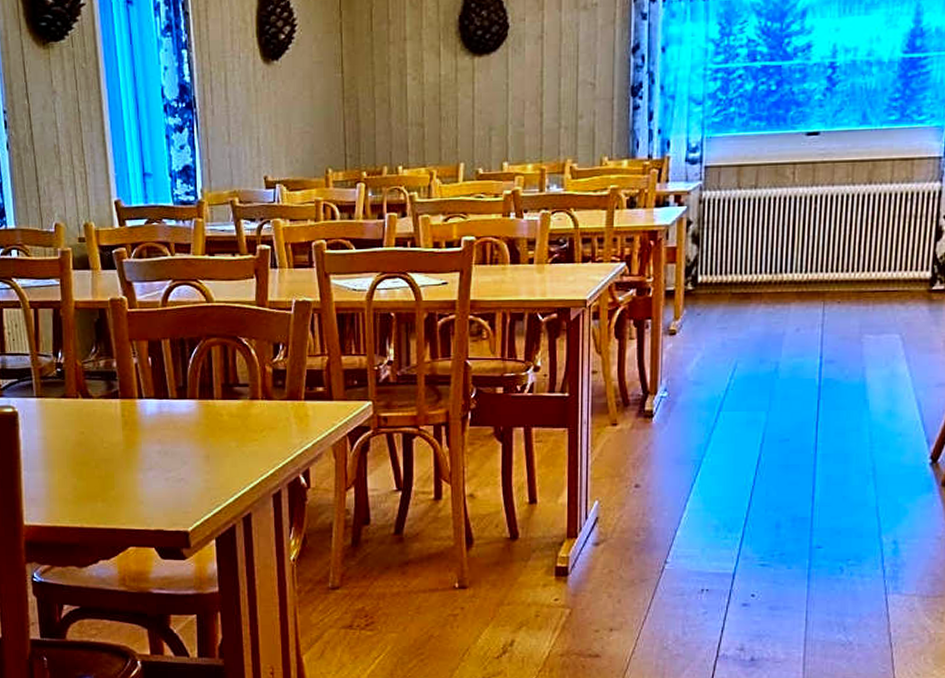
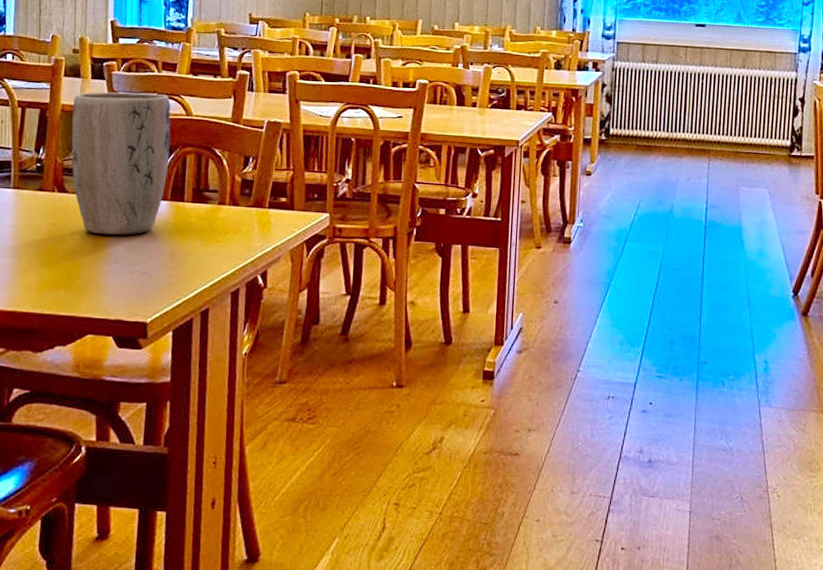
plant pot: none [86,280,194,441] -> present [71,92,171,235]

